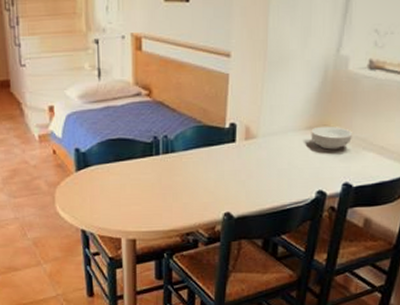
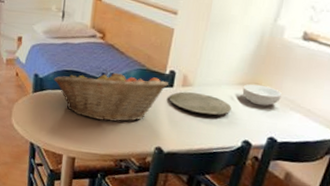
fruit basket: none [98,131,230,193] -> present [53,69,168,122]
plate: none [232,145,301,169] -> present [169,91,232,116]

